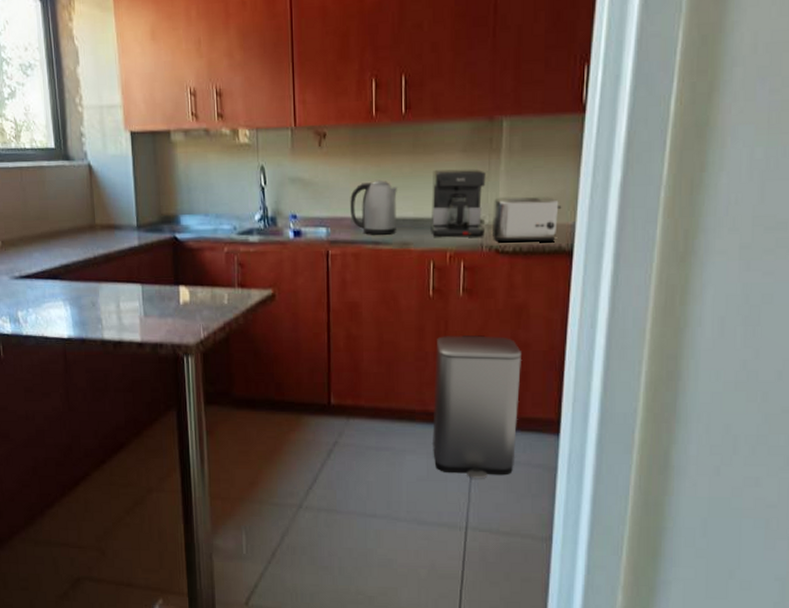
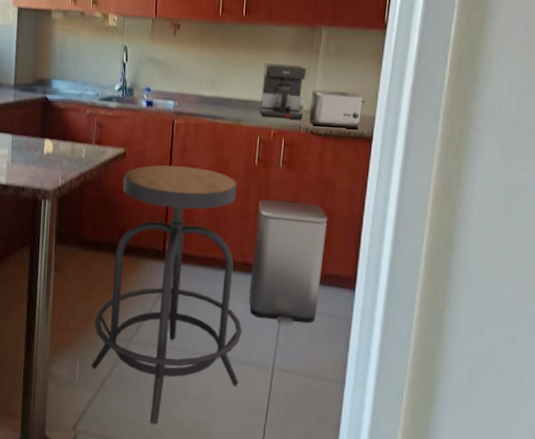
bar stool: none [257,304,428,596] -> present [91,165,243,425]
kettle: present [350,179,397,235] -> none [195,66,235,111]

